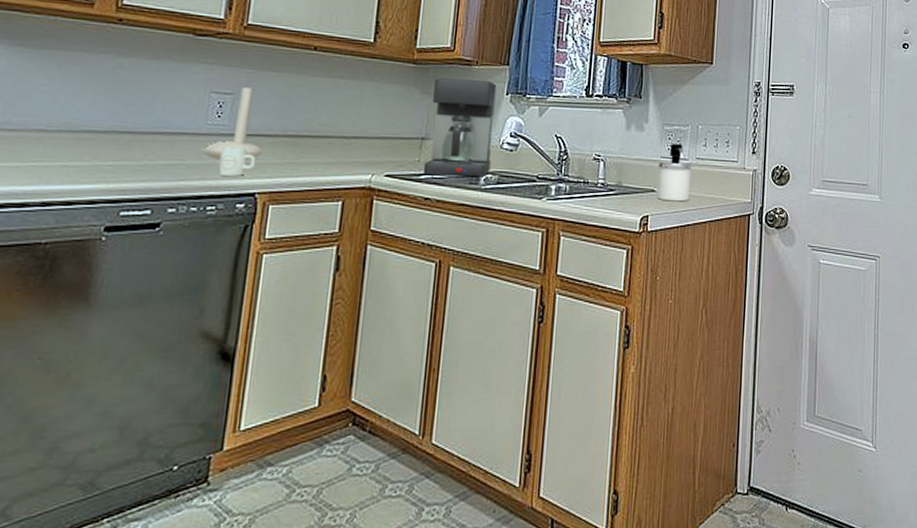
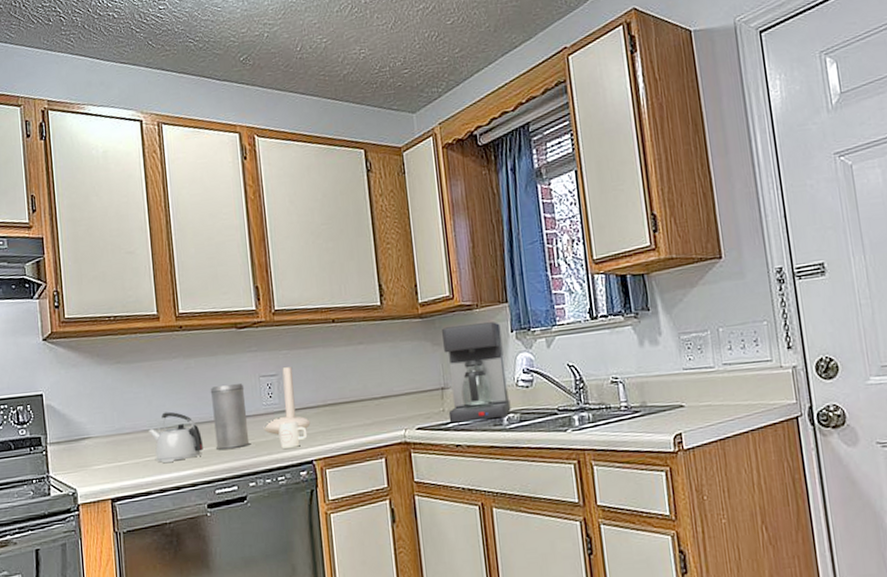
kettle: none [43,112,118,173] -> present [148,411,203,464]
canister: none [134,94,189,167] -> present [210,384,250,450]
soap dispenser: present [657,143,692,202] -> none [682,351,724,415]

